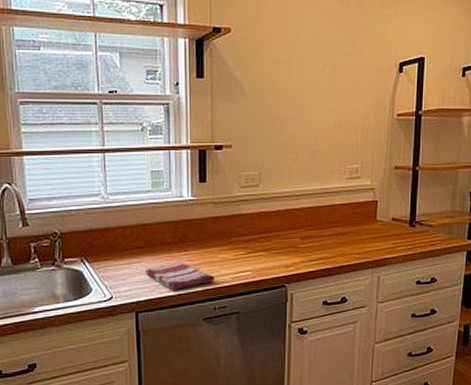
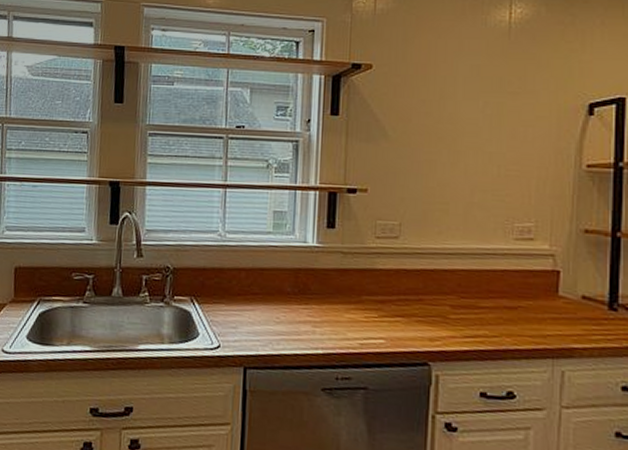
dish towel: present [144,262,214,290] -> none [257,316,338,349]

